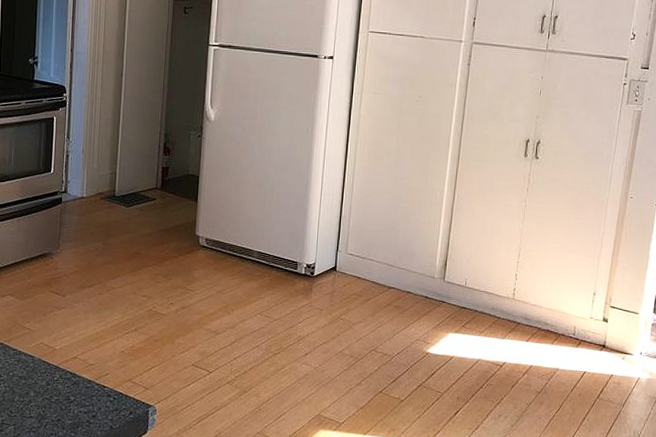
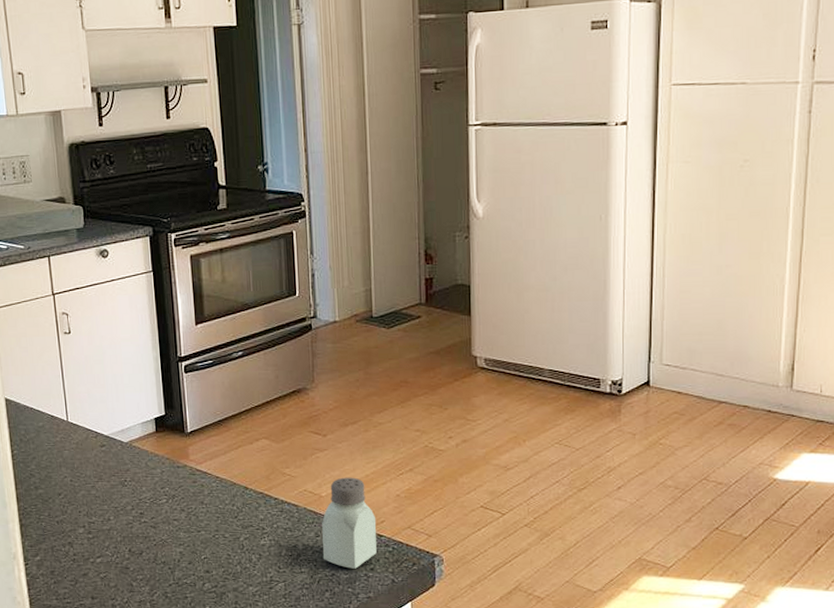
saltshaker: none [51,333,102,415] -> present [322,477,377,569]

